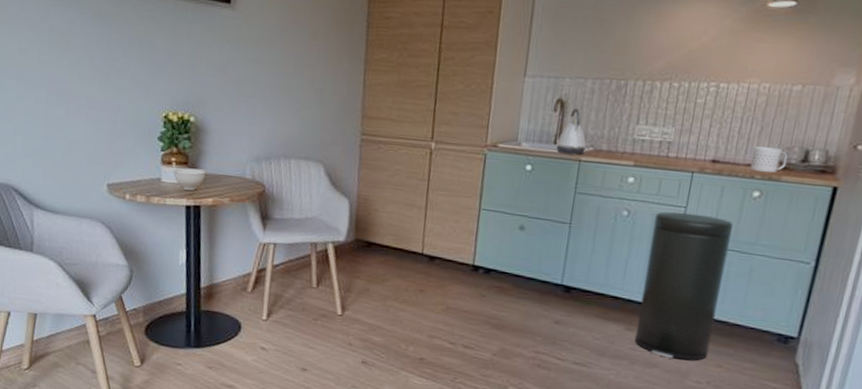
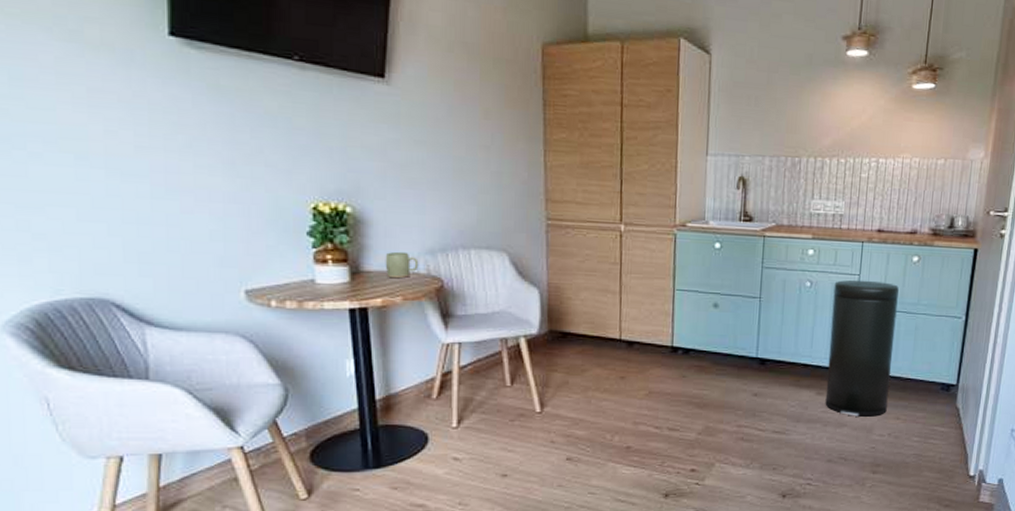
bowl: present [173,168,207,192] -> none [330,266,372,292]
mug: none [217,157,246,182] -> present [385,251,419,279]
kettle: present [556,108,587,155] -> none [741,185,770,231]
mug: present [749,146,788,174] -> none [908,216,938,240]

